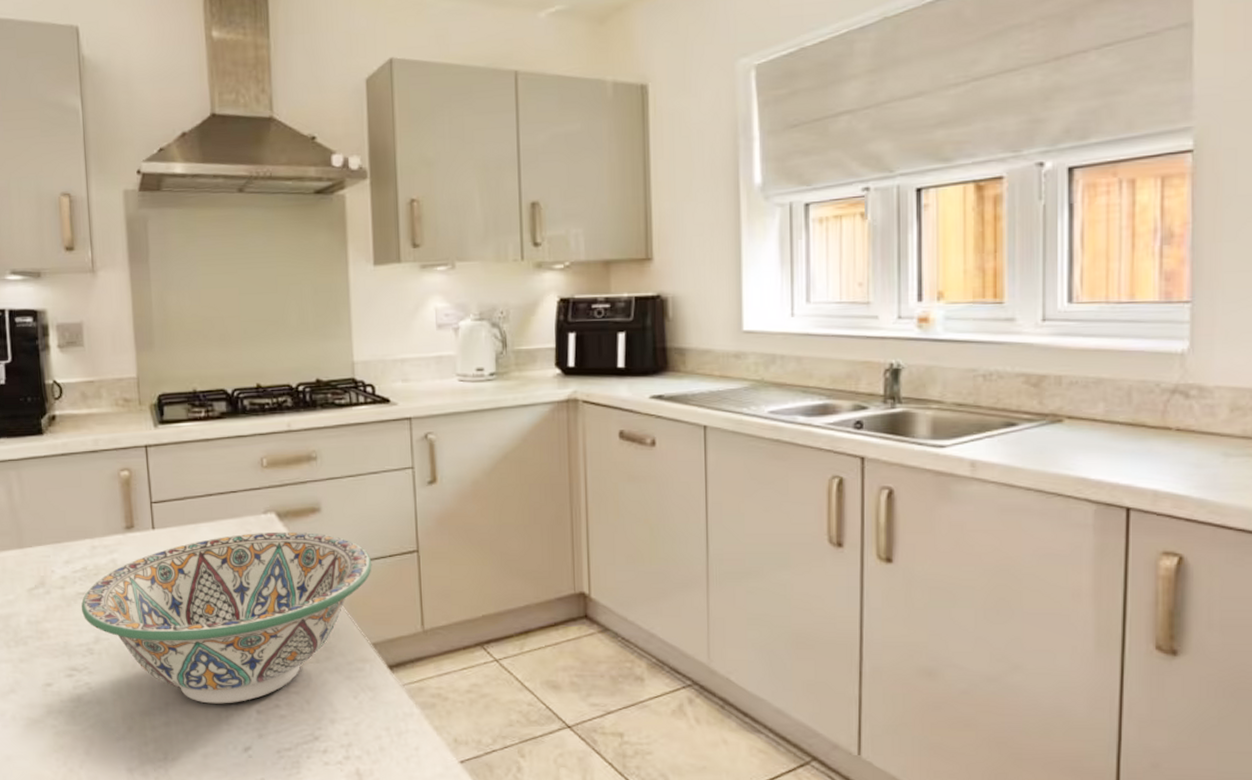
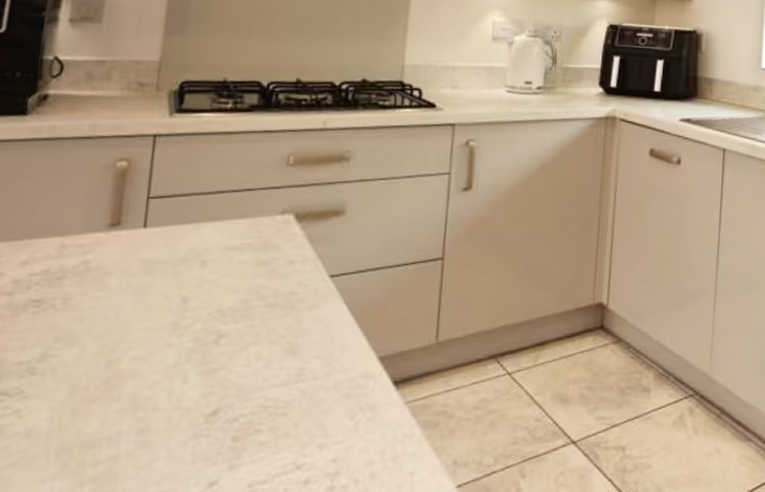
decorative bowl: present [81,531,372,704] -> none [30,234,393,431]

